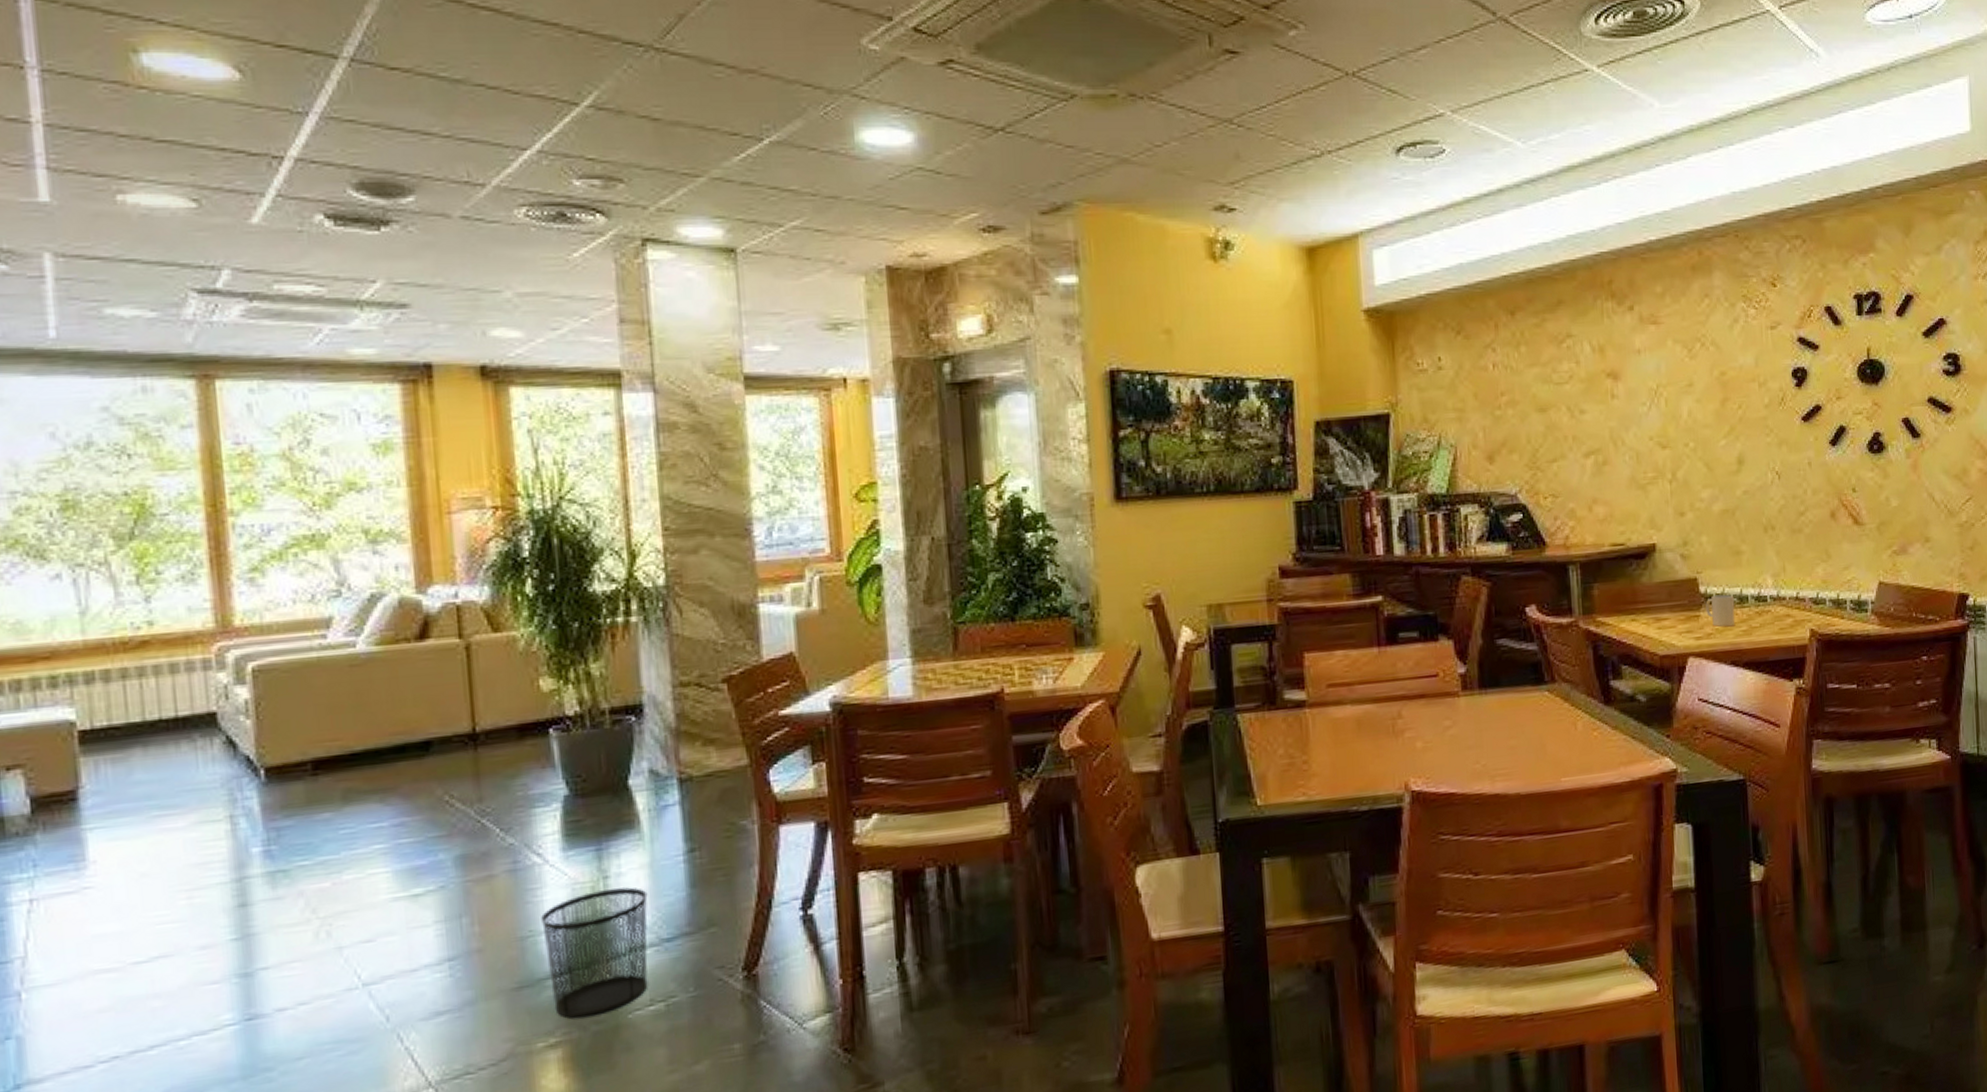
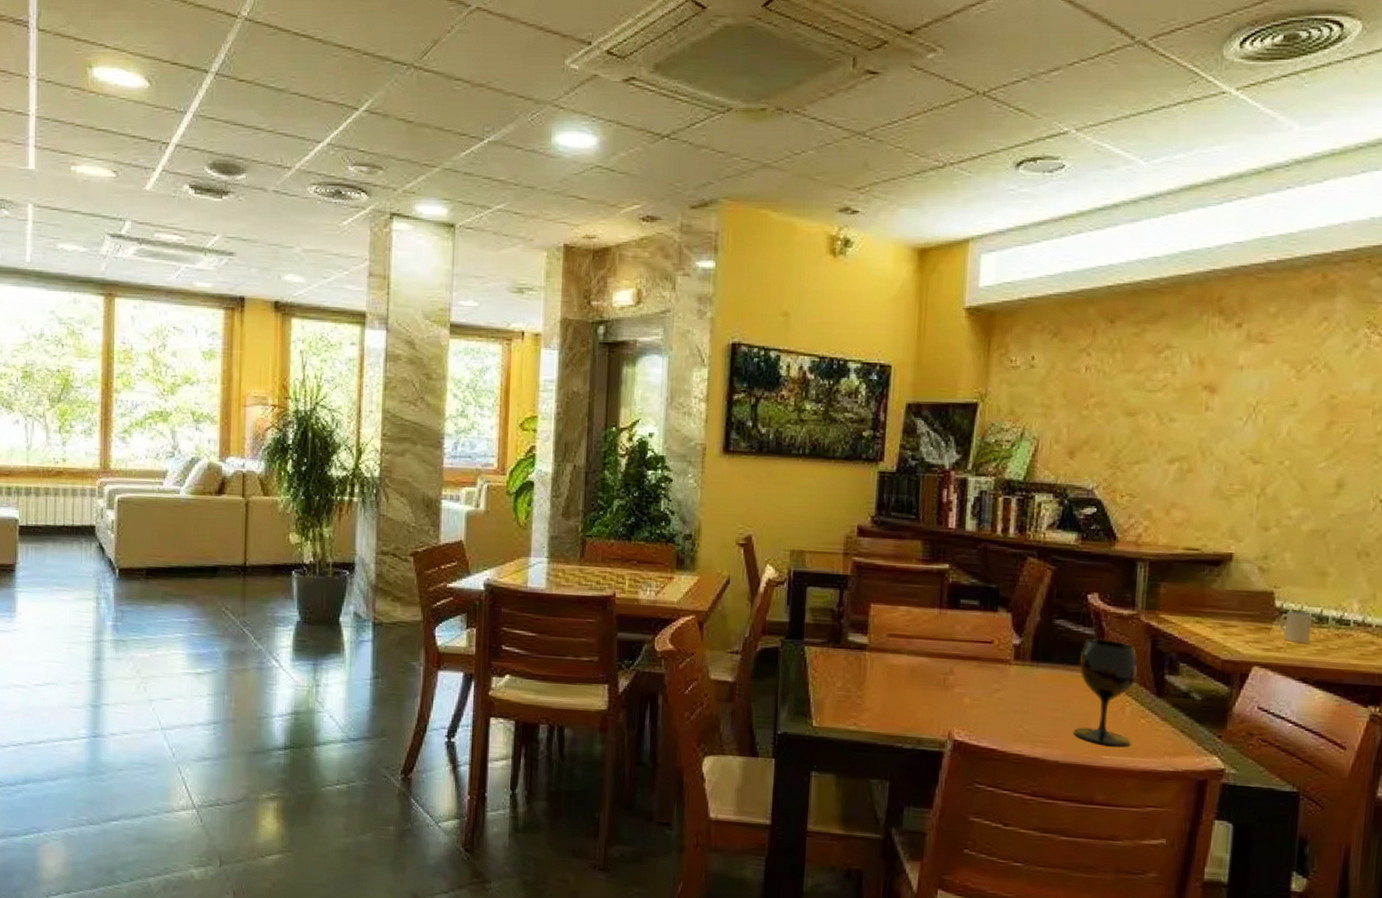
waste bin: present [541,886,648,1019] -> none [274,694,344,784]
wine glass: none [1526,652,1586,767] -> present [1074,639,1138,748]

